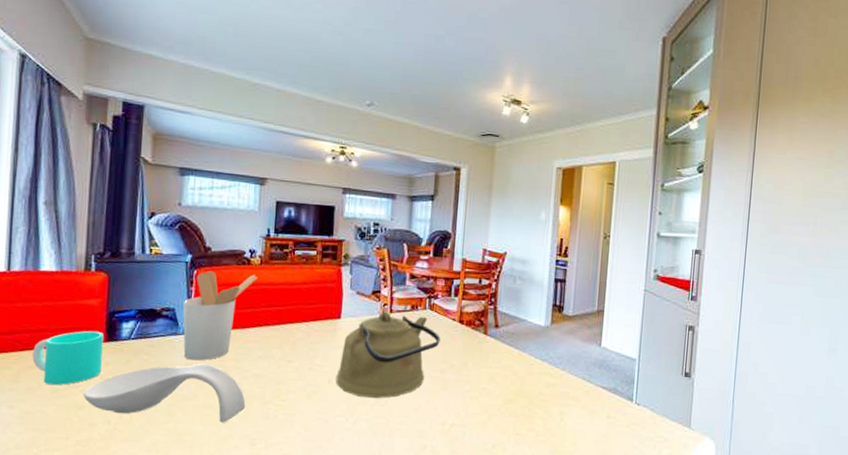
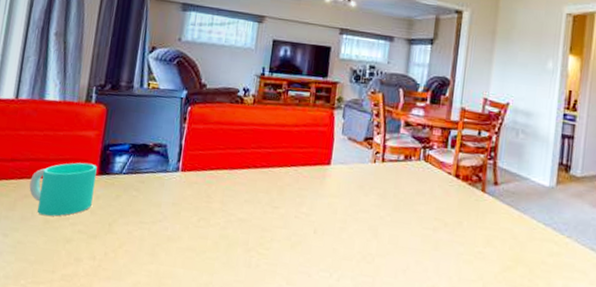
spoon rest: present [83,363,246,423] -> none [72,203,229,269]
utensil holder: present [182,271,258,361] -> none [171,108,250,201]
kettle: present [336,310,441,399] -> none [321,158,434,255]

